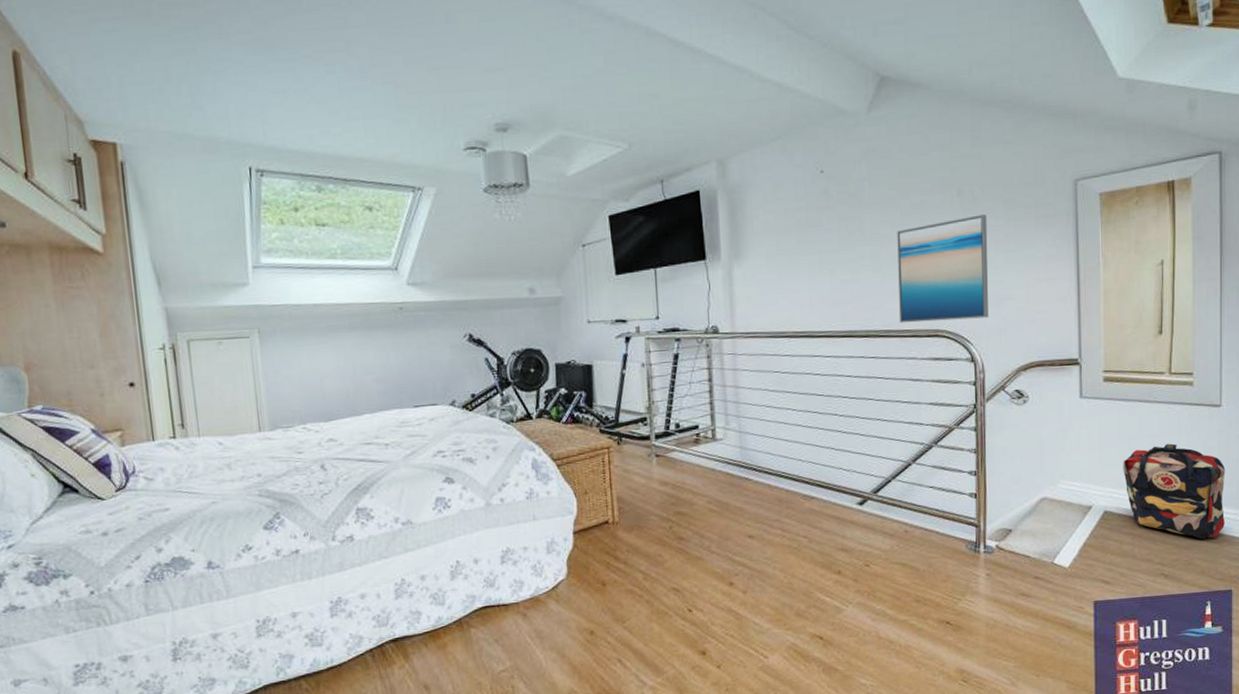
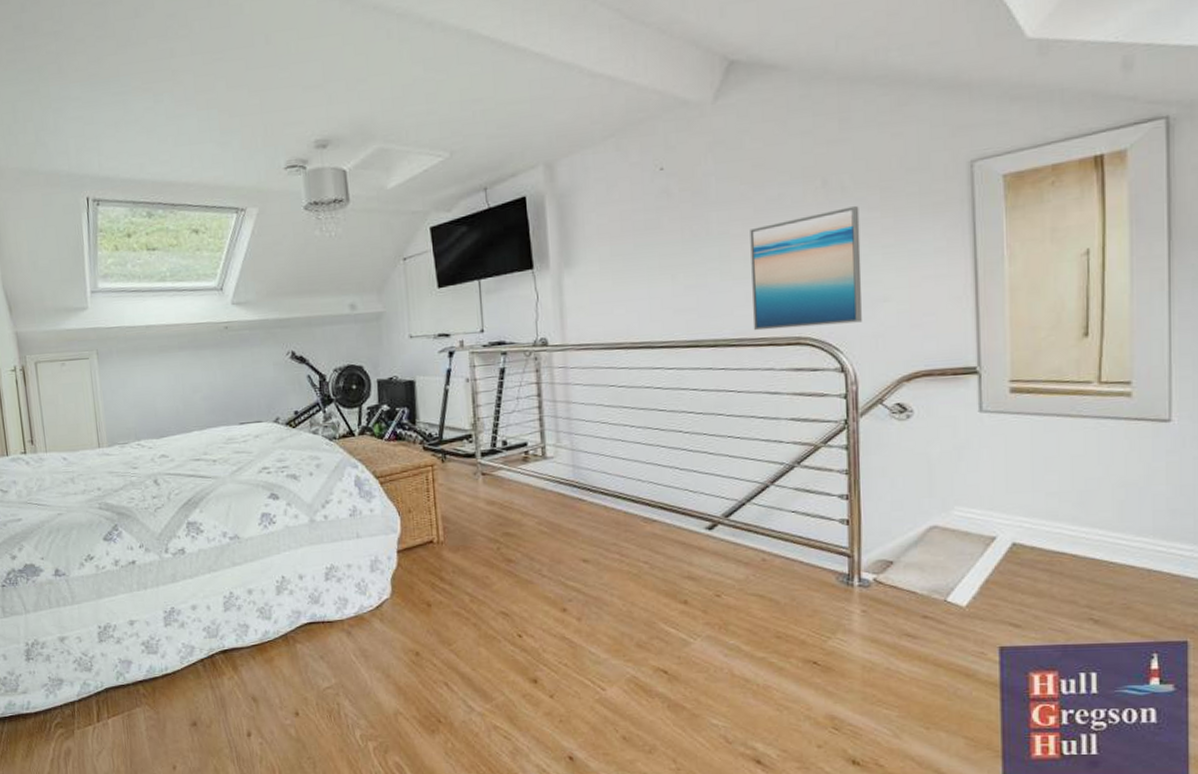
backpack: present [1123,443,1226,539] -> none [1037,465,1178,580]

